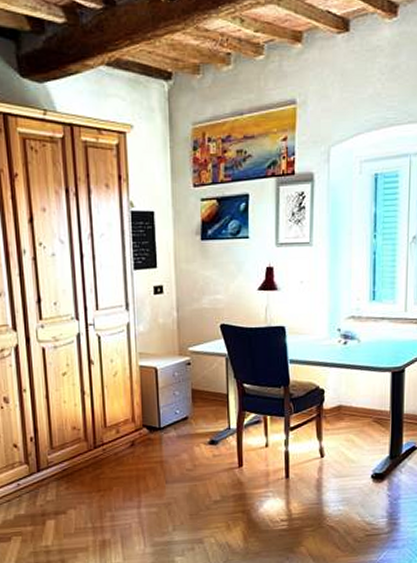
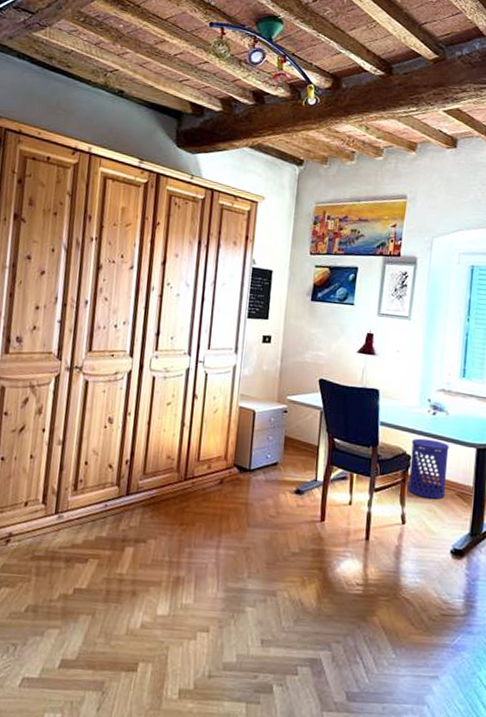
waste bin: none [324,370,363,429] -> present [408,438,449,499]

